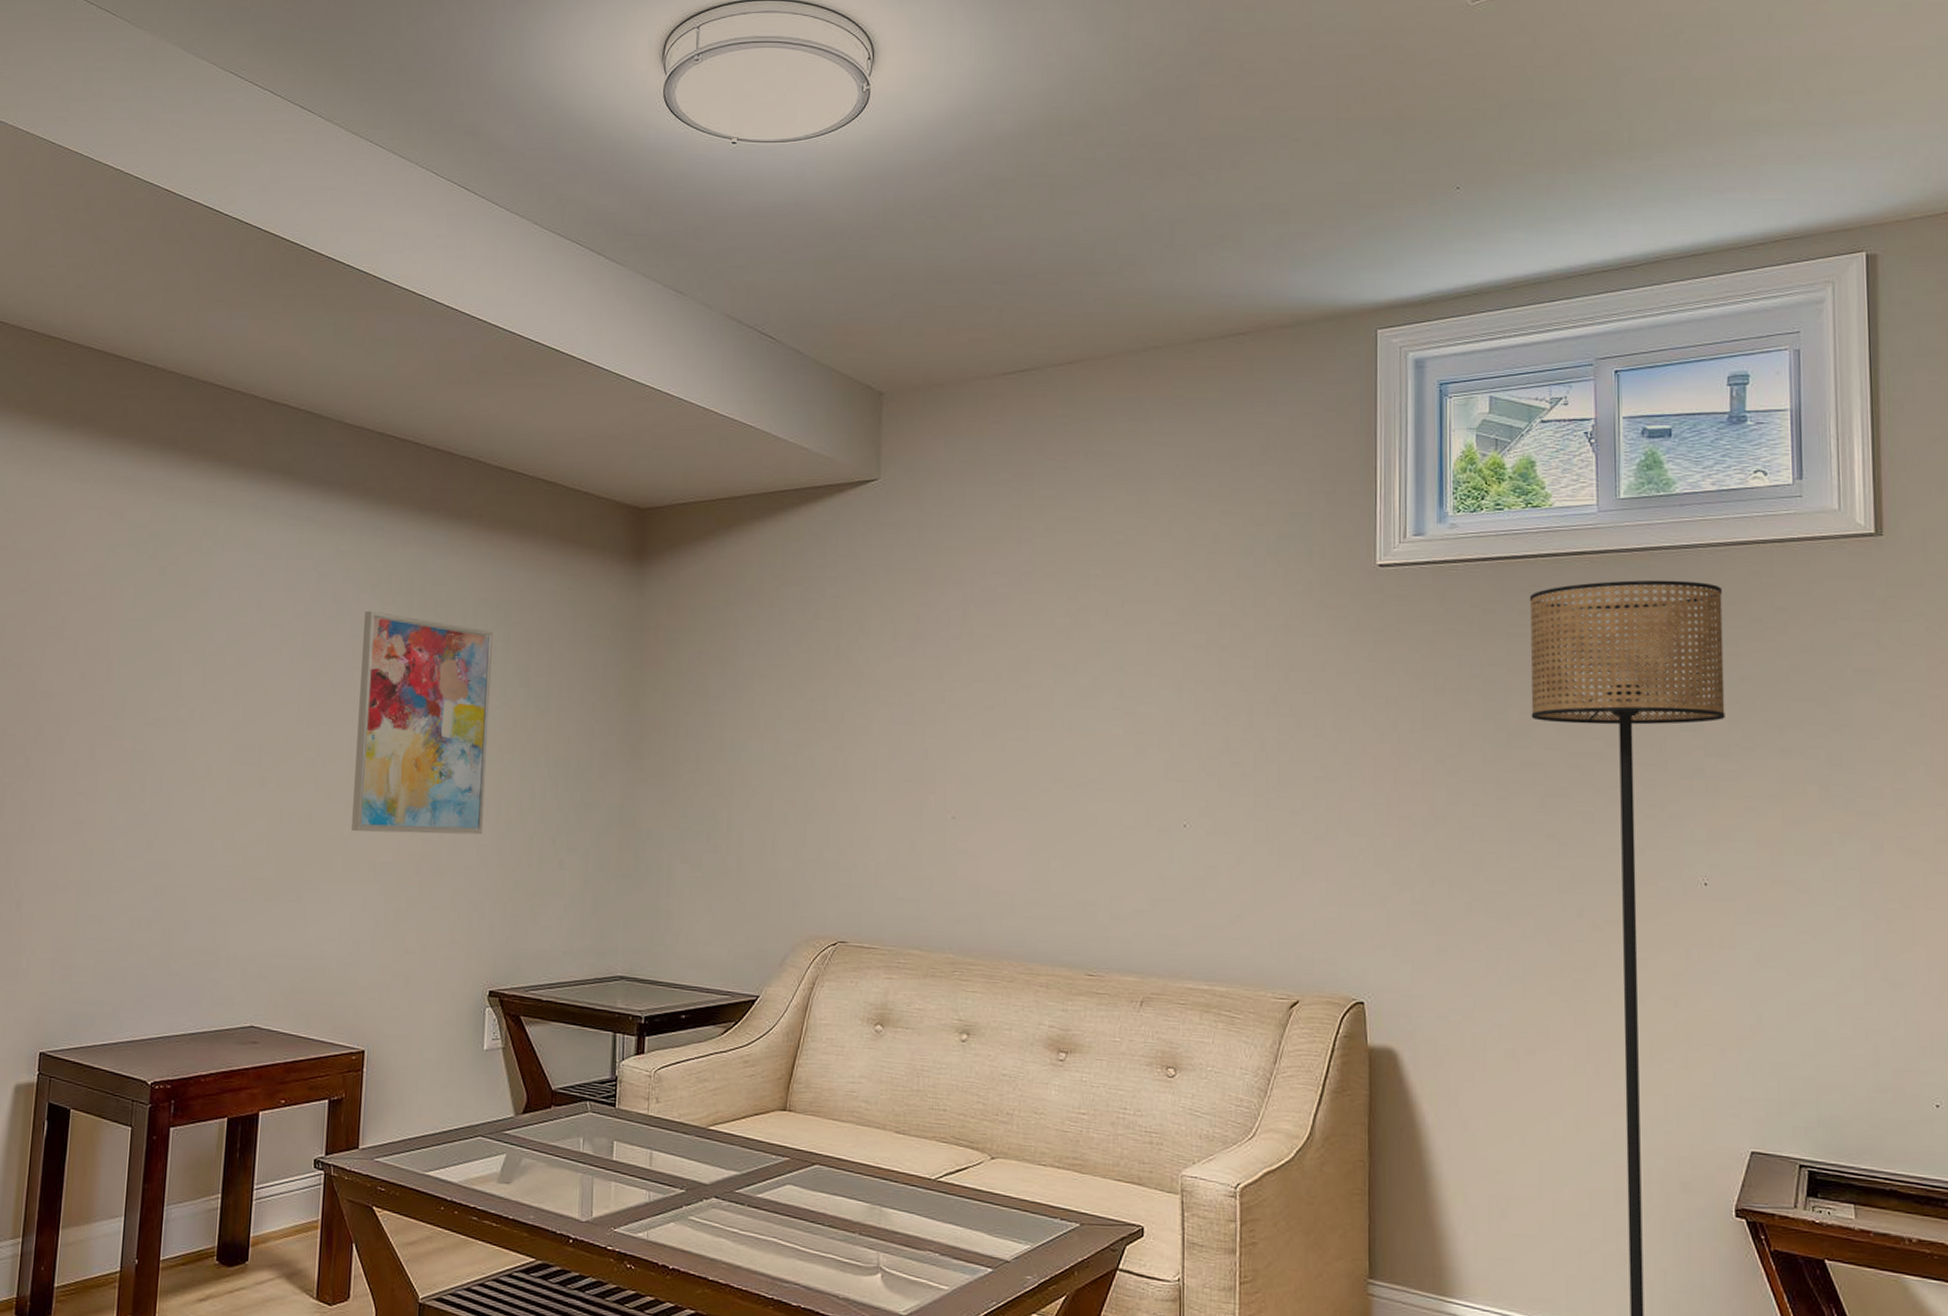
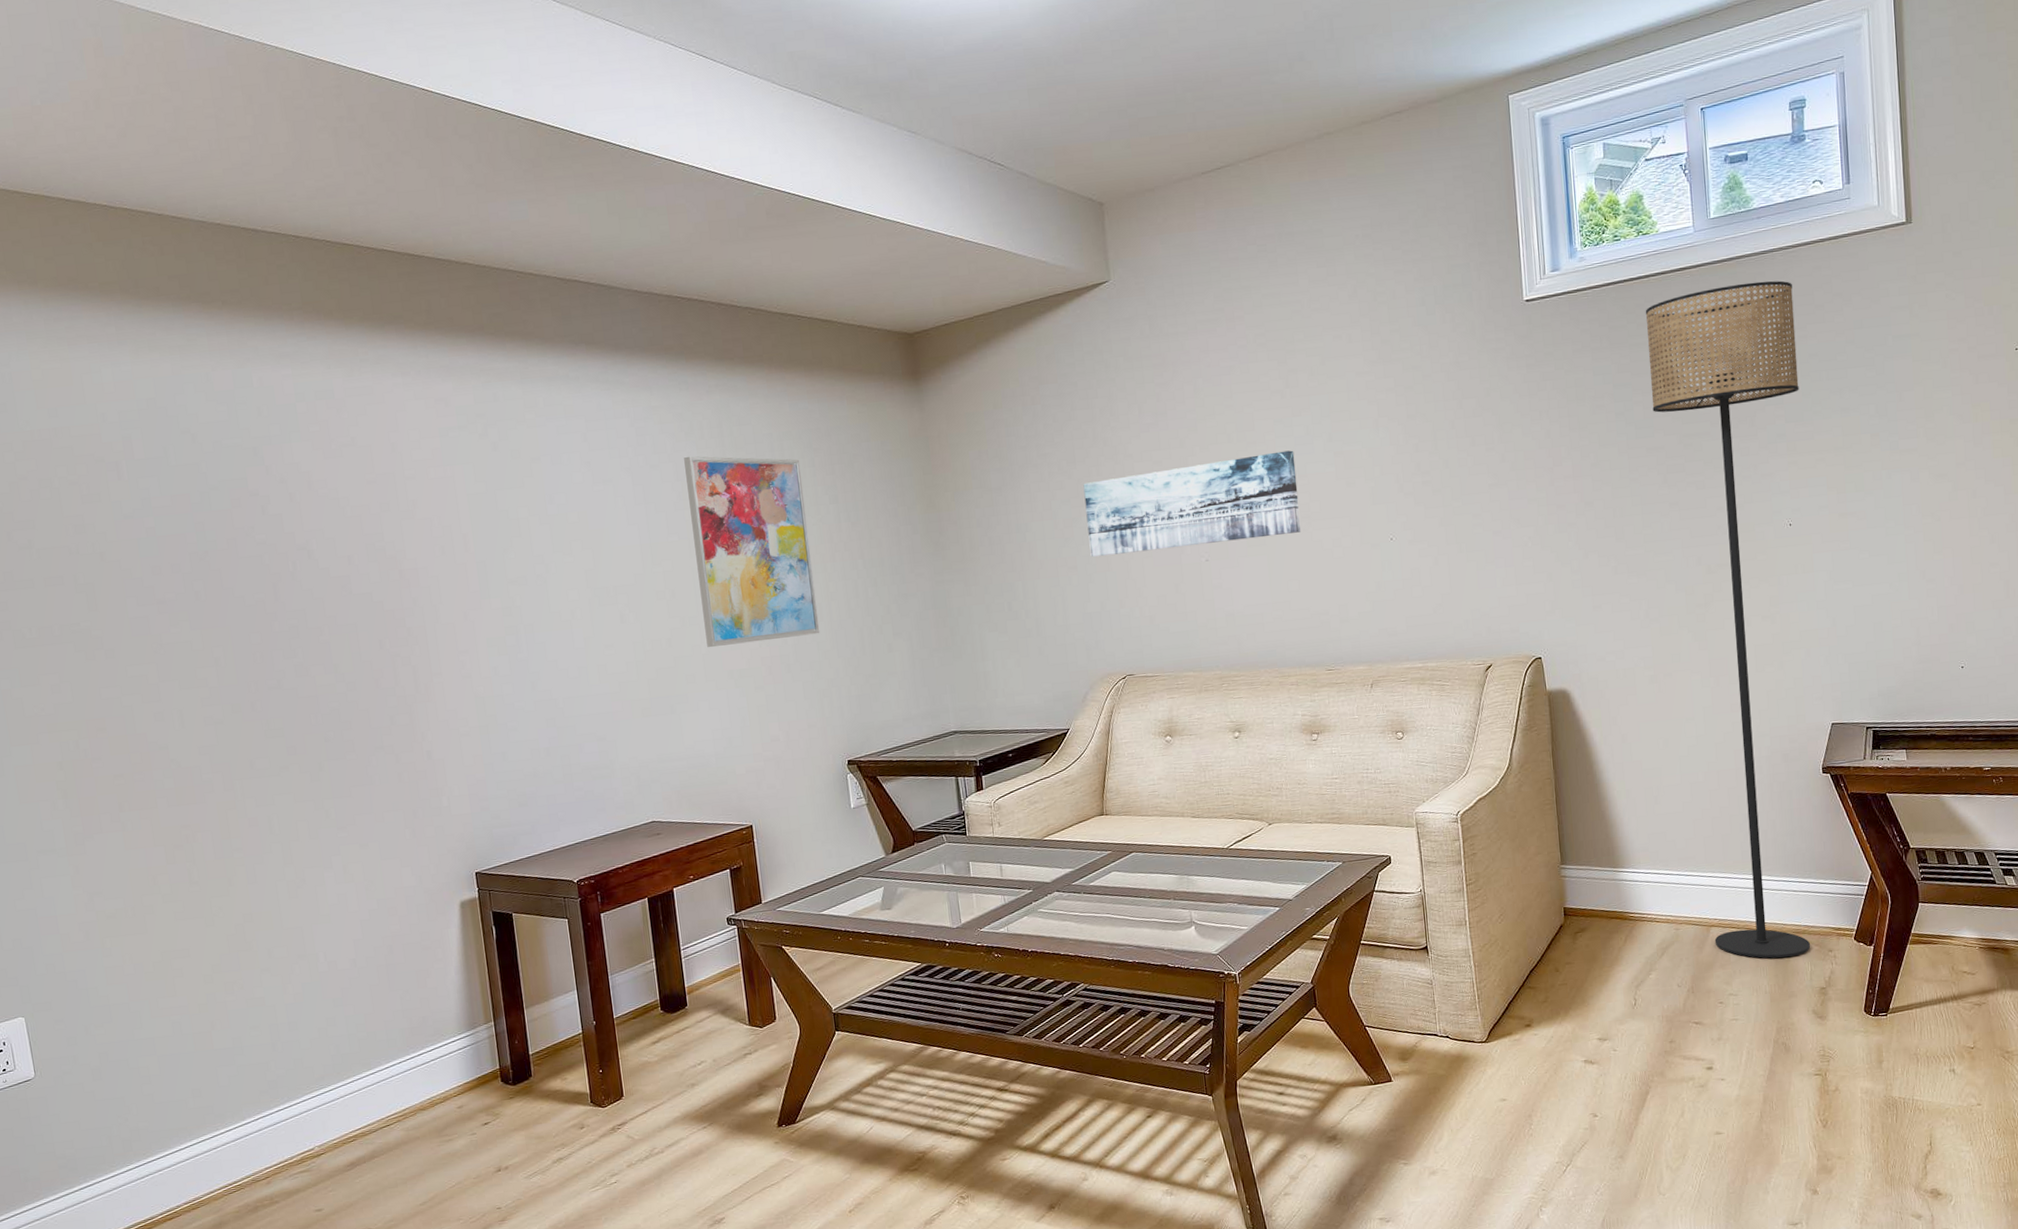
wall art: none [813,701,1075,801] -> present [1083,450,1302,558]

